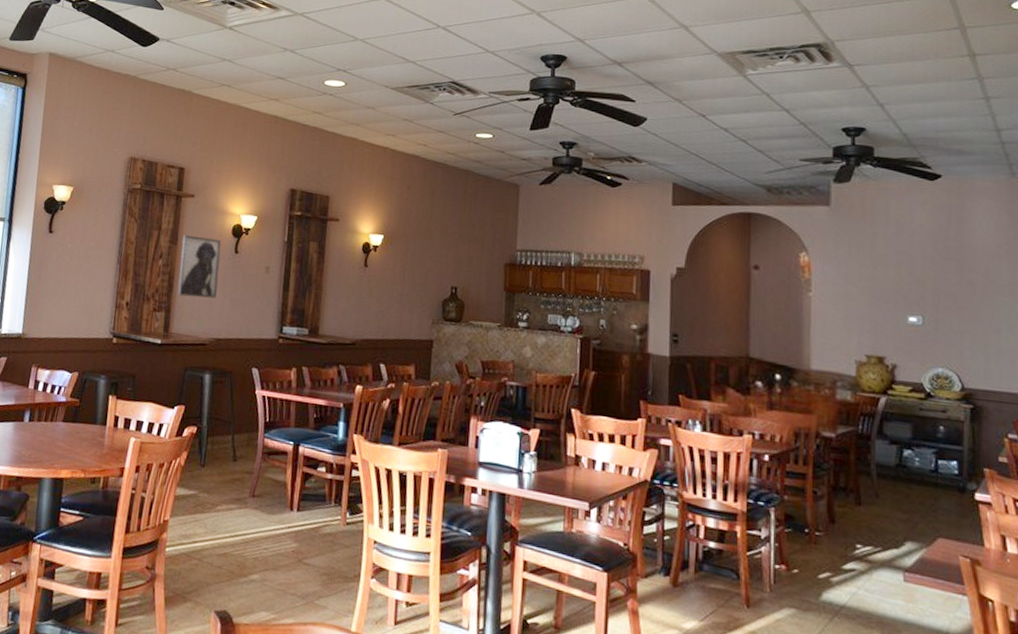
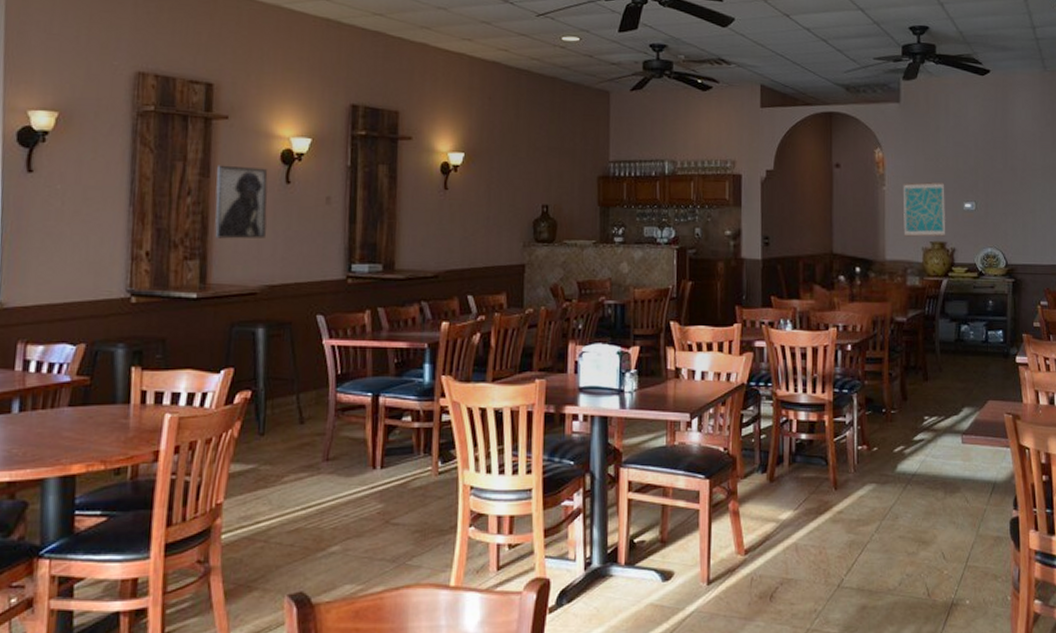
wall art: none [832,290,884,351] -> present [903,182,945,237]

